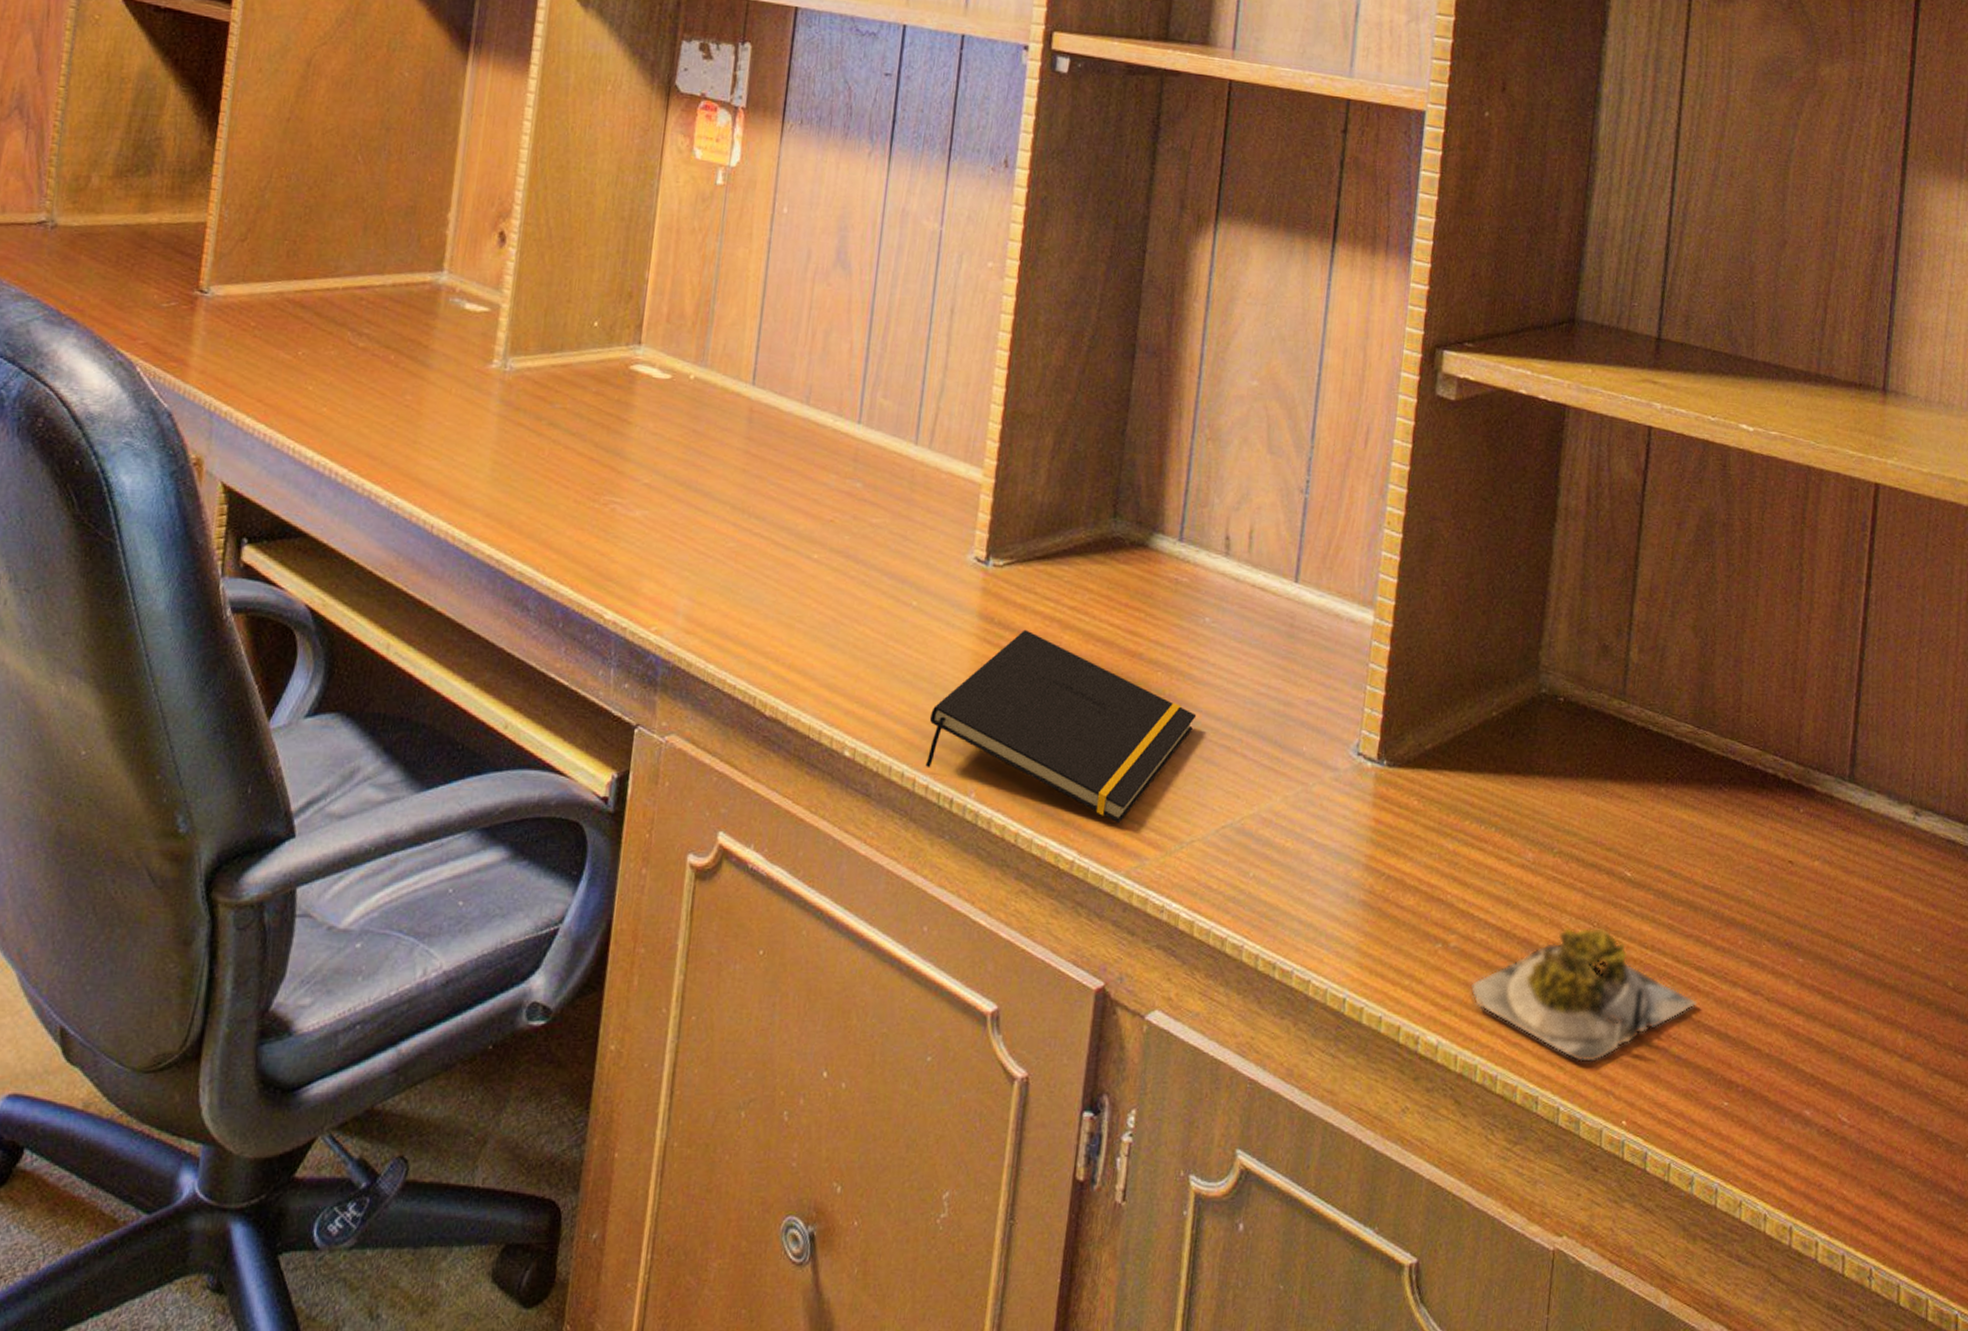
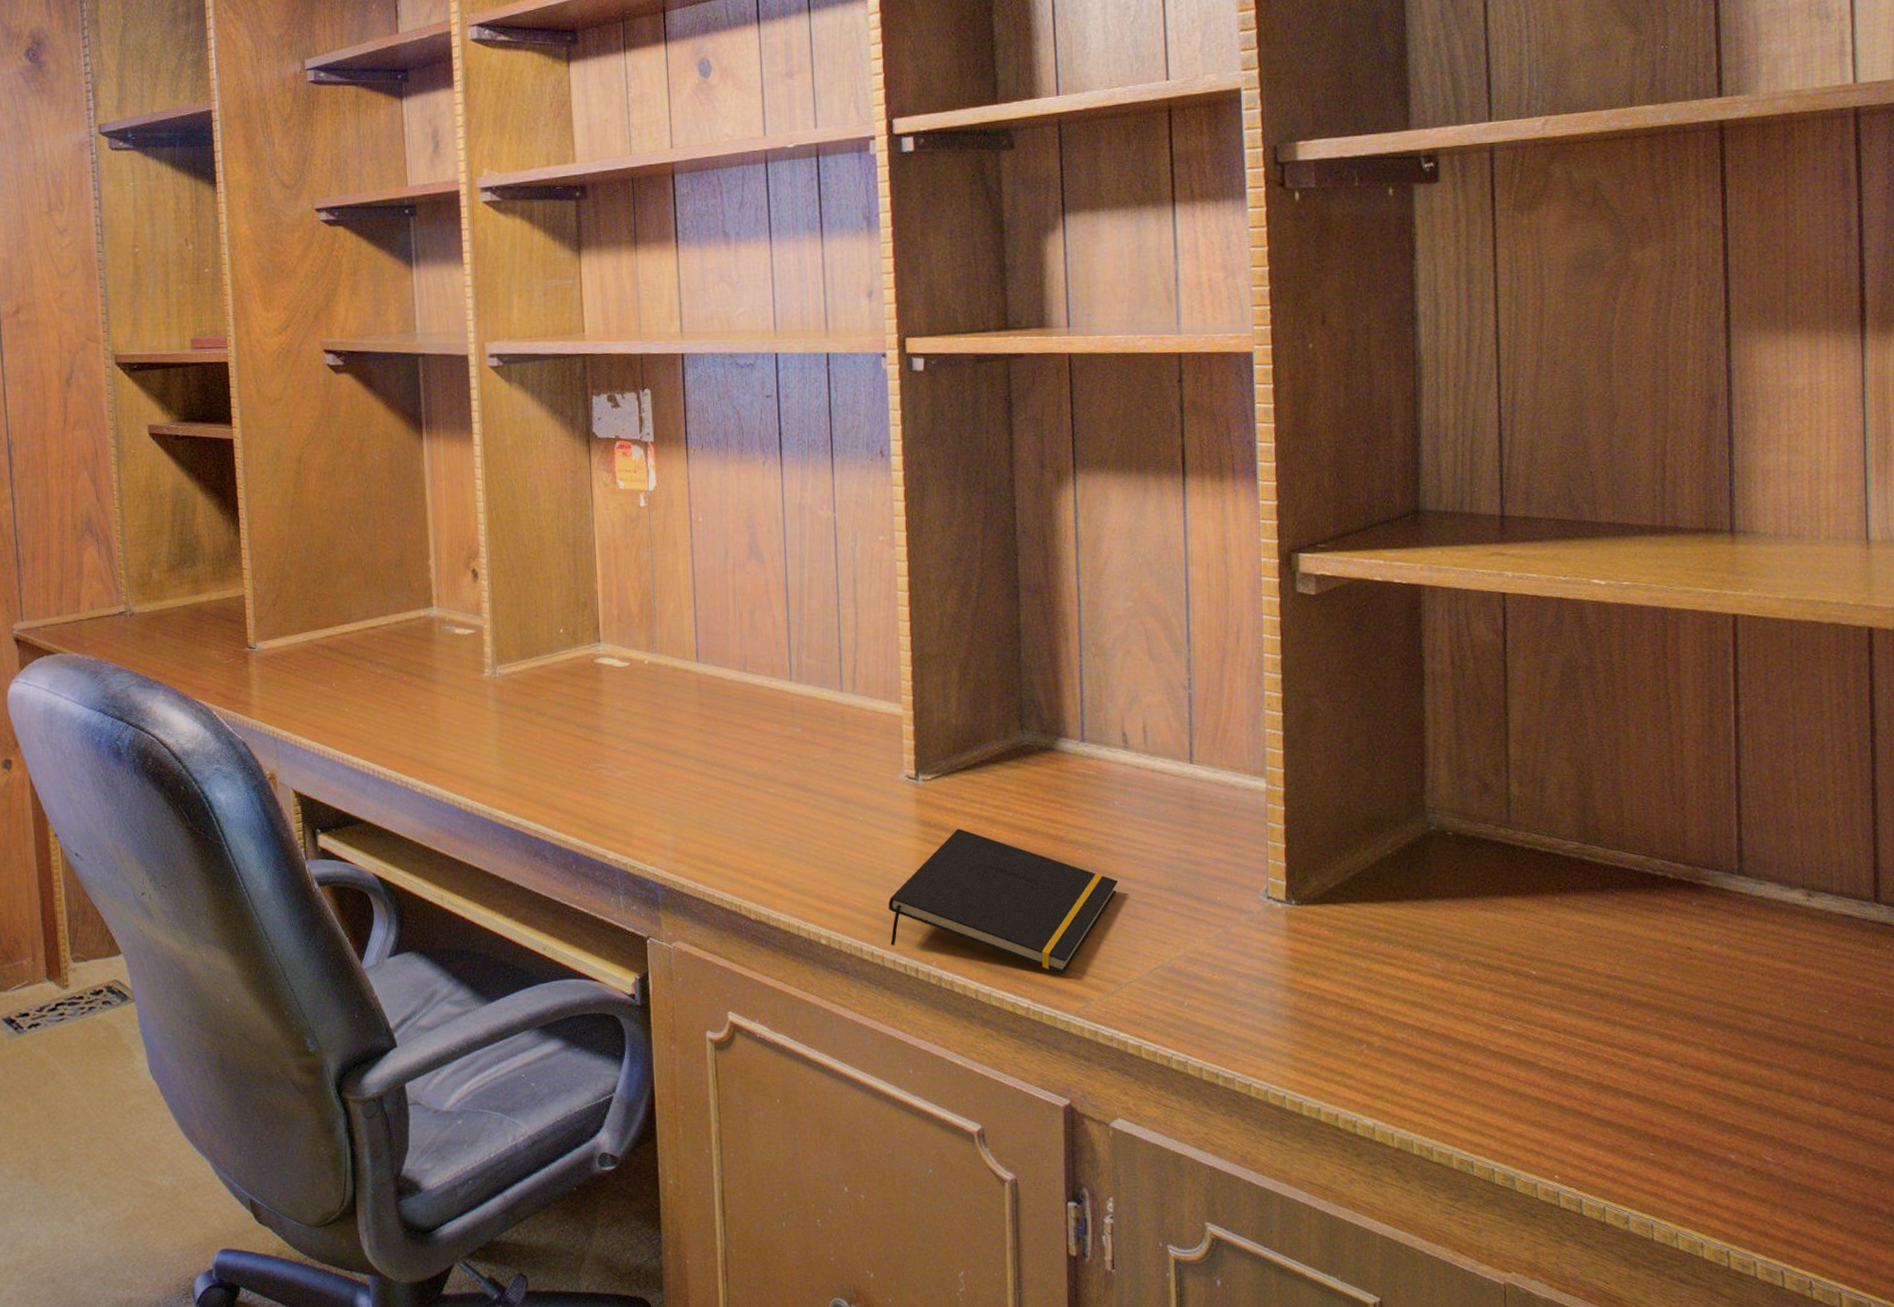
succulent plant: present [1471,927,1698,1063] -> none [1399,1018,1614,1131]

